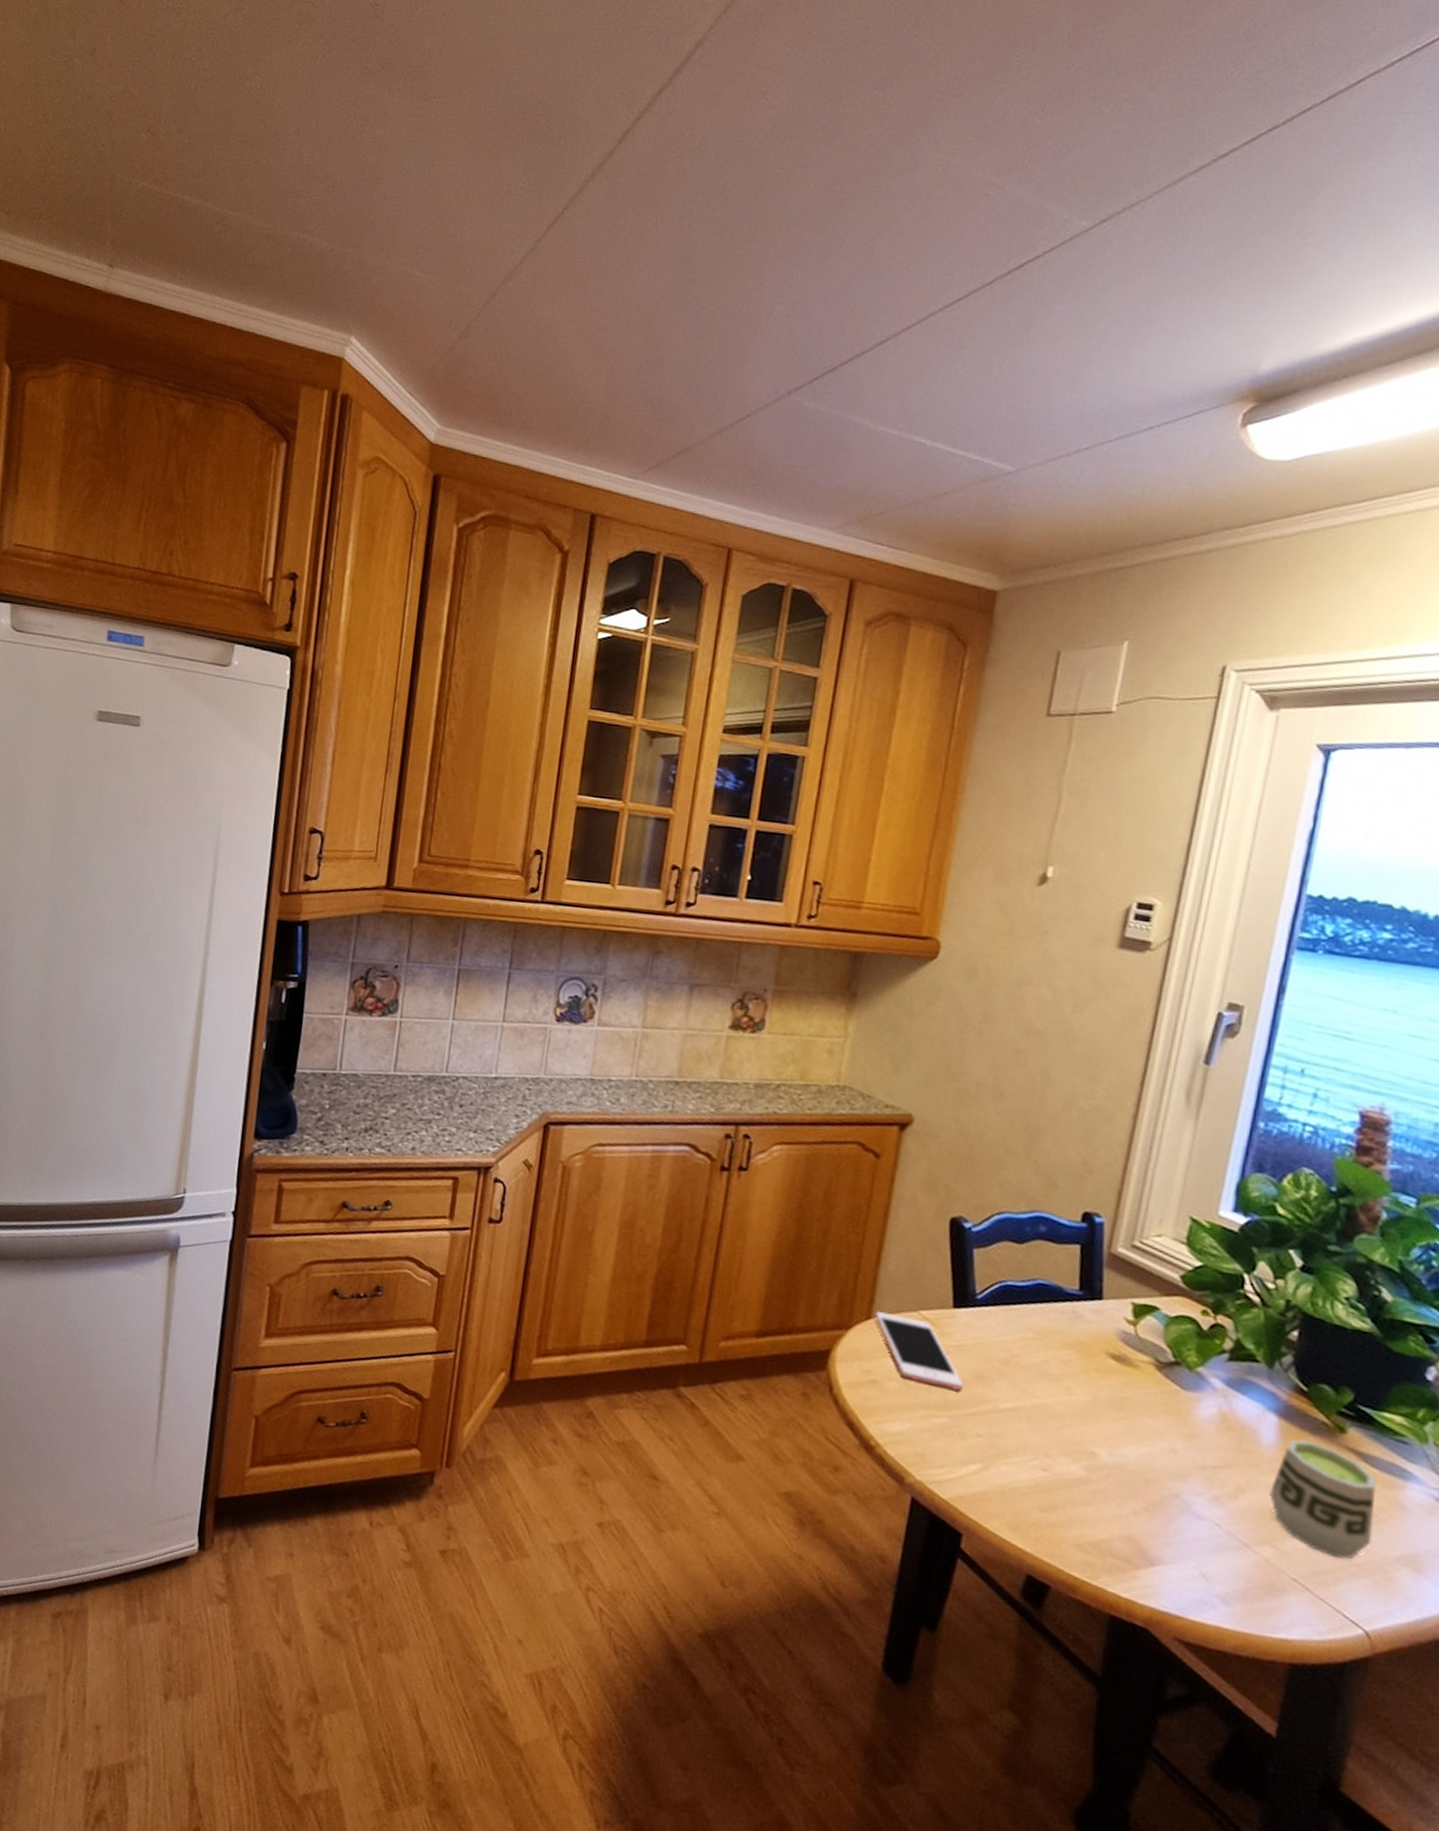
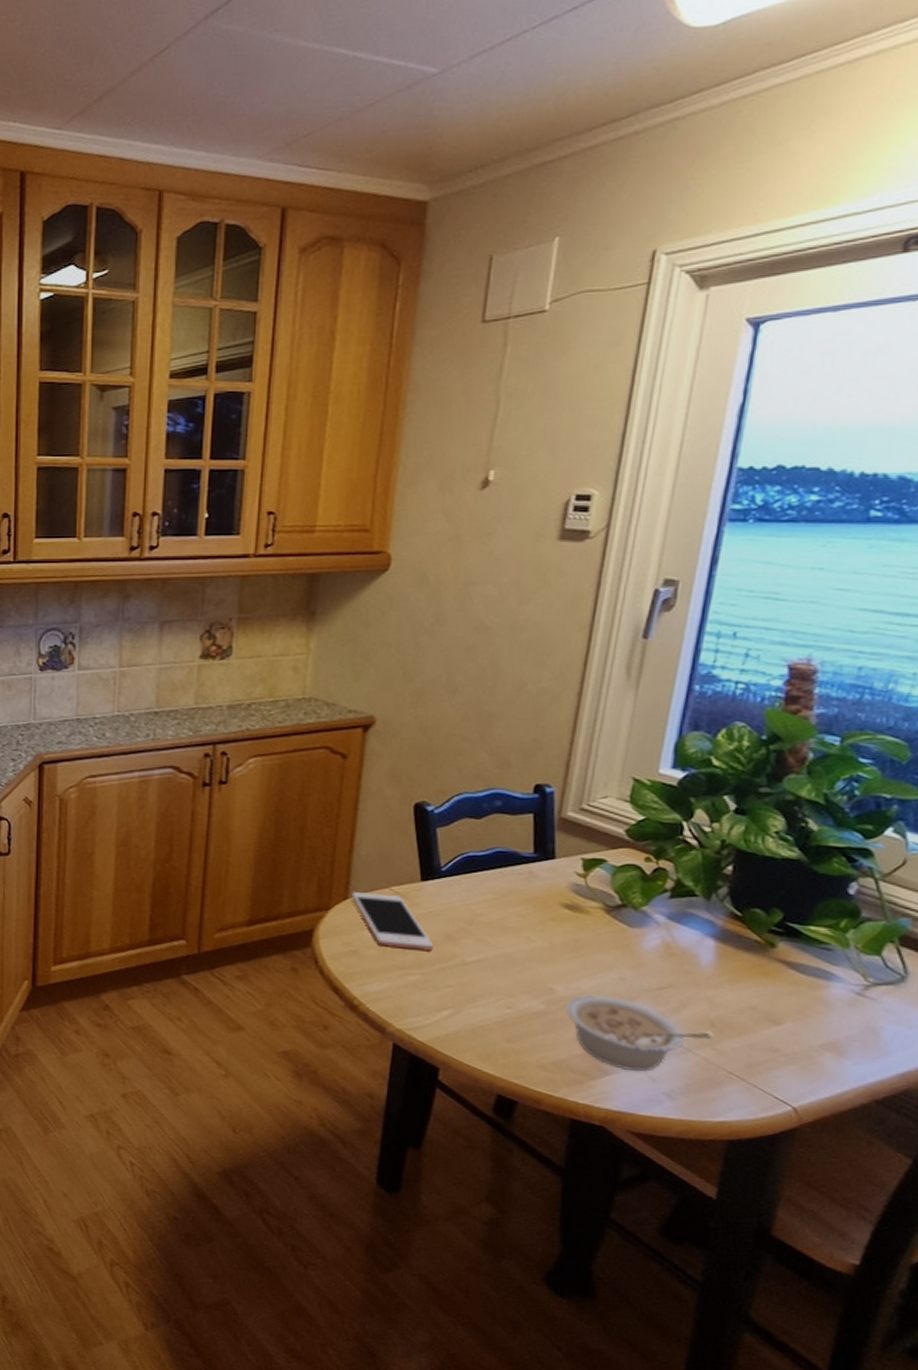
legume: none [1109,1463,1273,1566] -> present [566,994,712,1071]
cup: present [1269,1439,1376,1559] -> none [708,956,803,1051]

